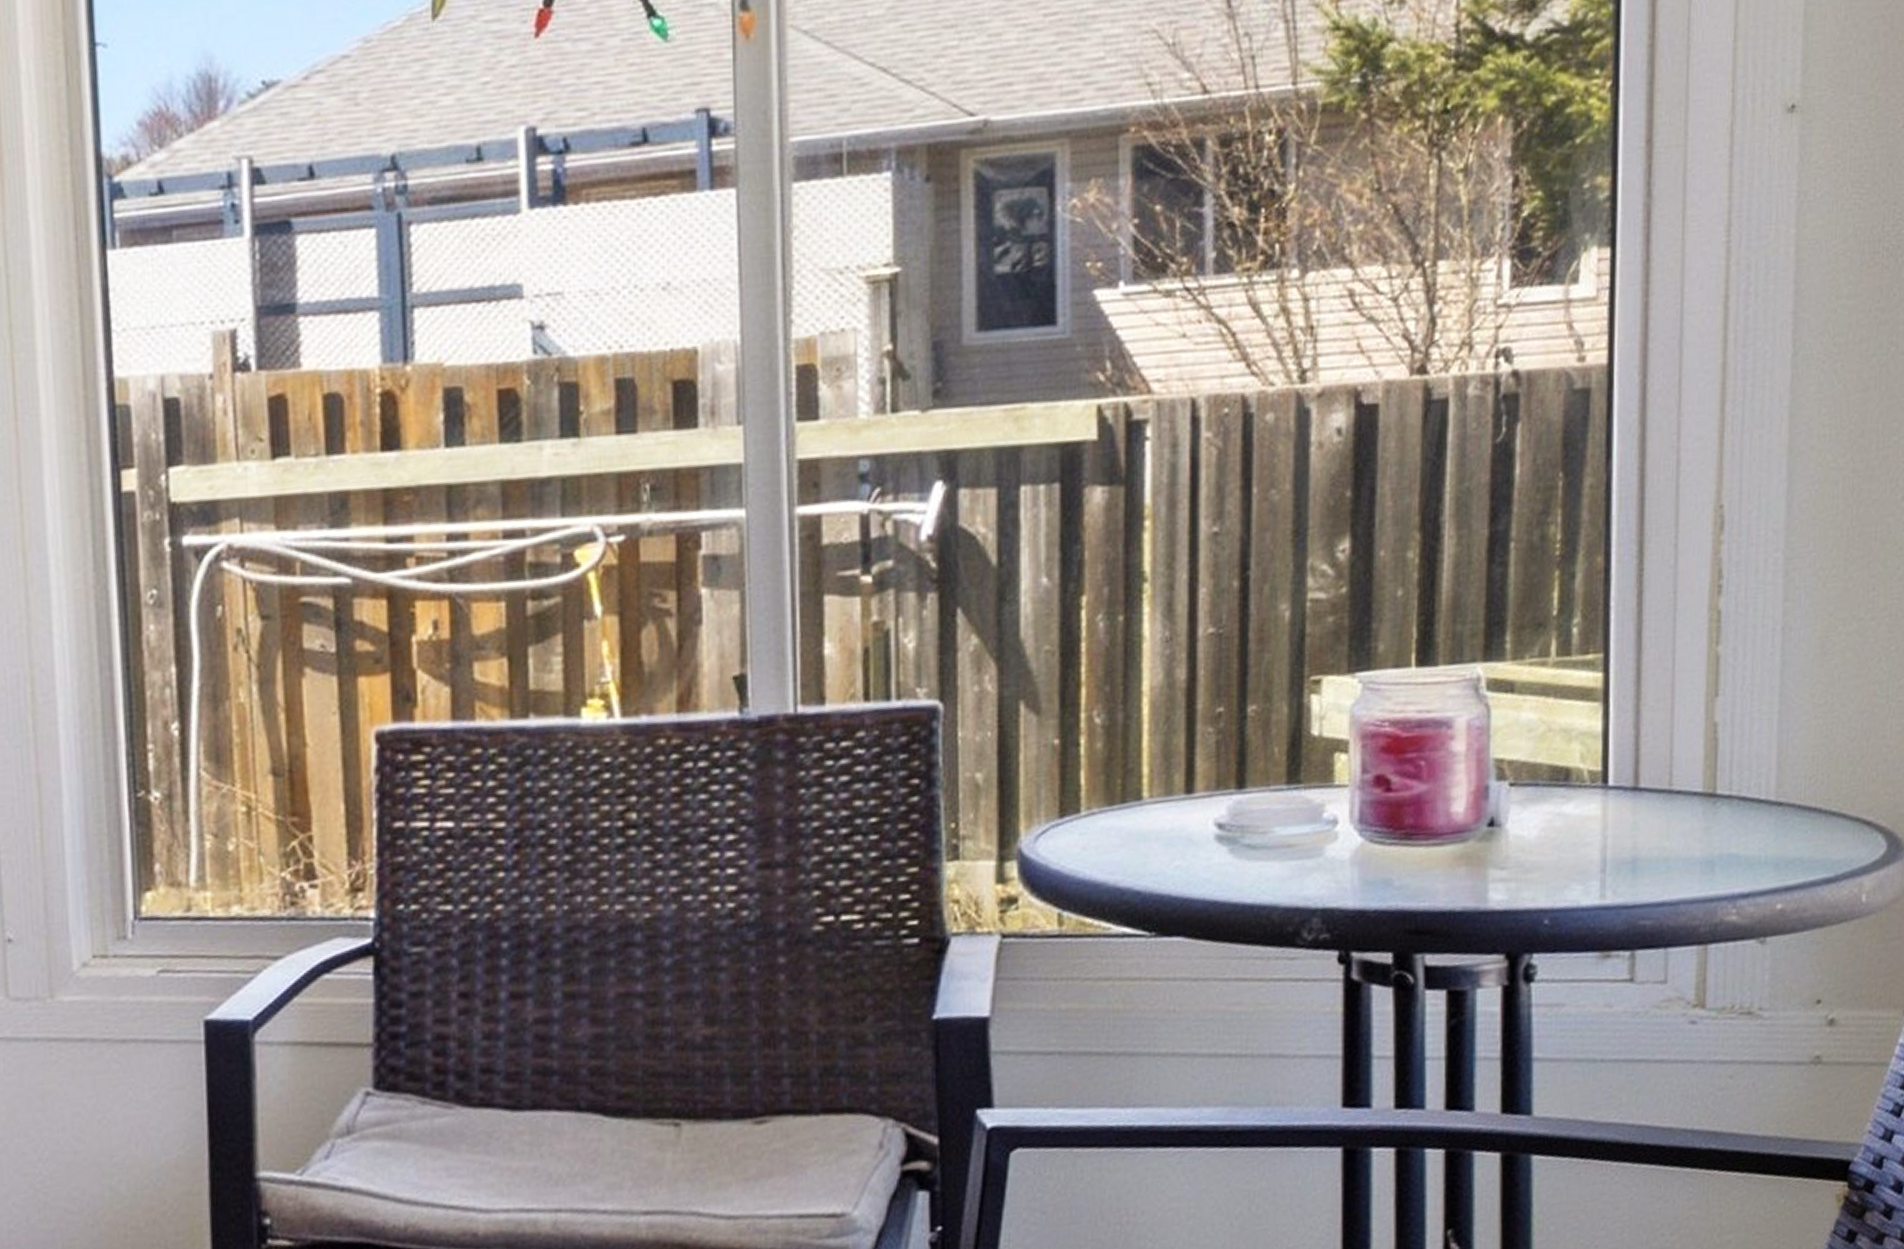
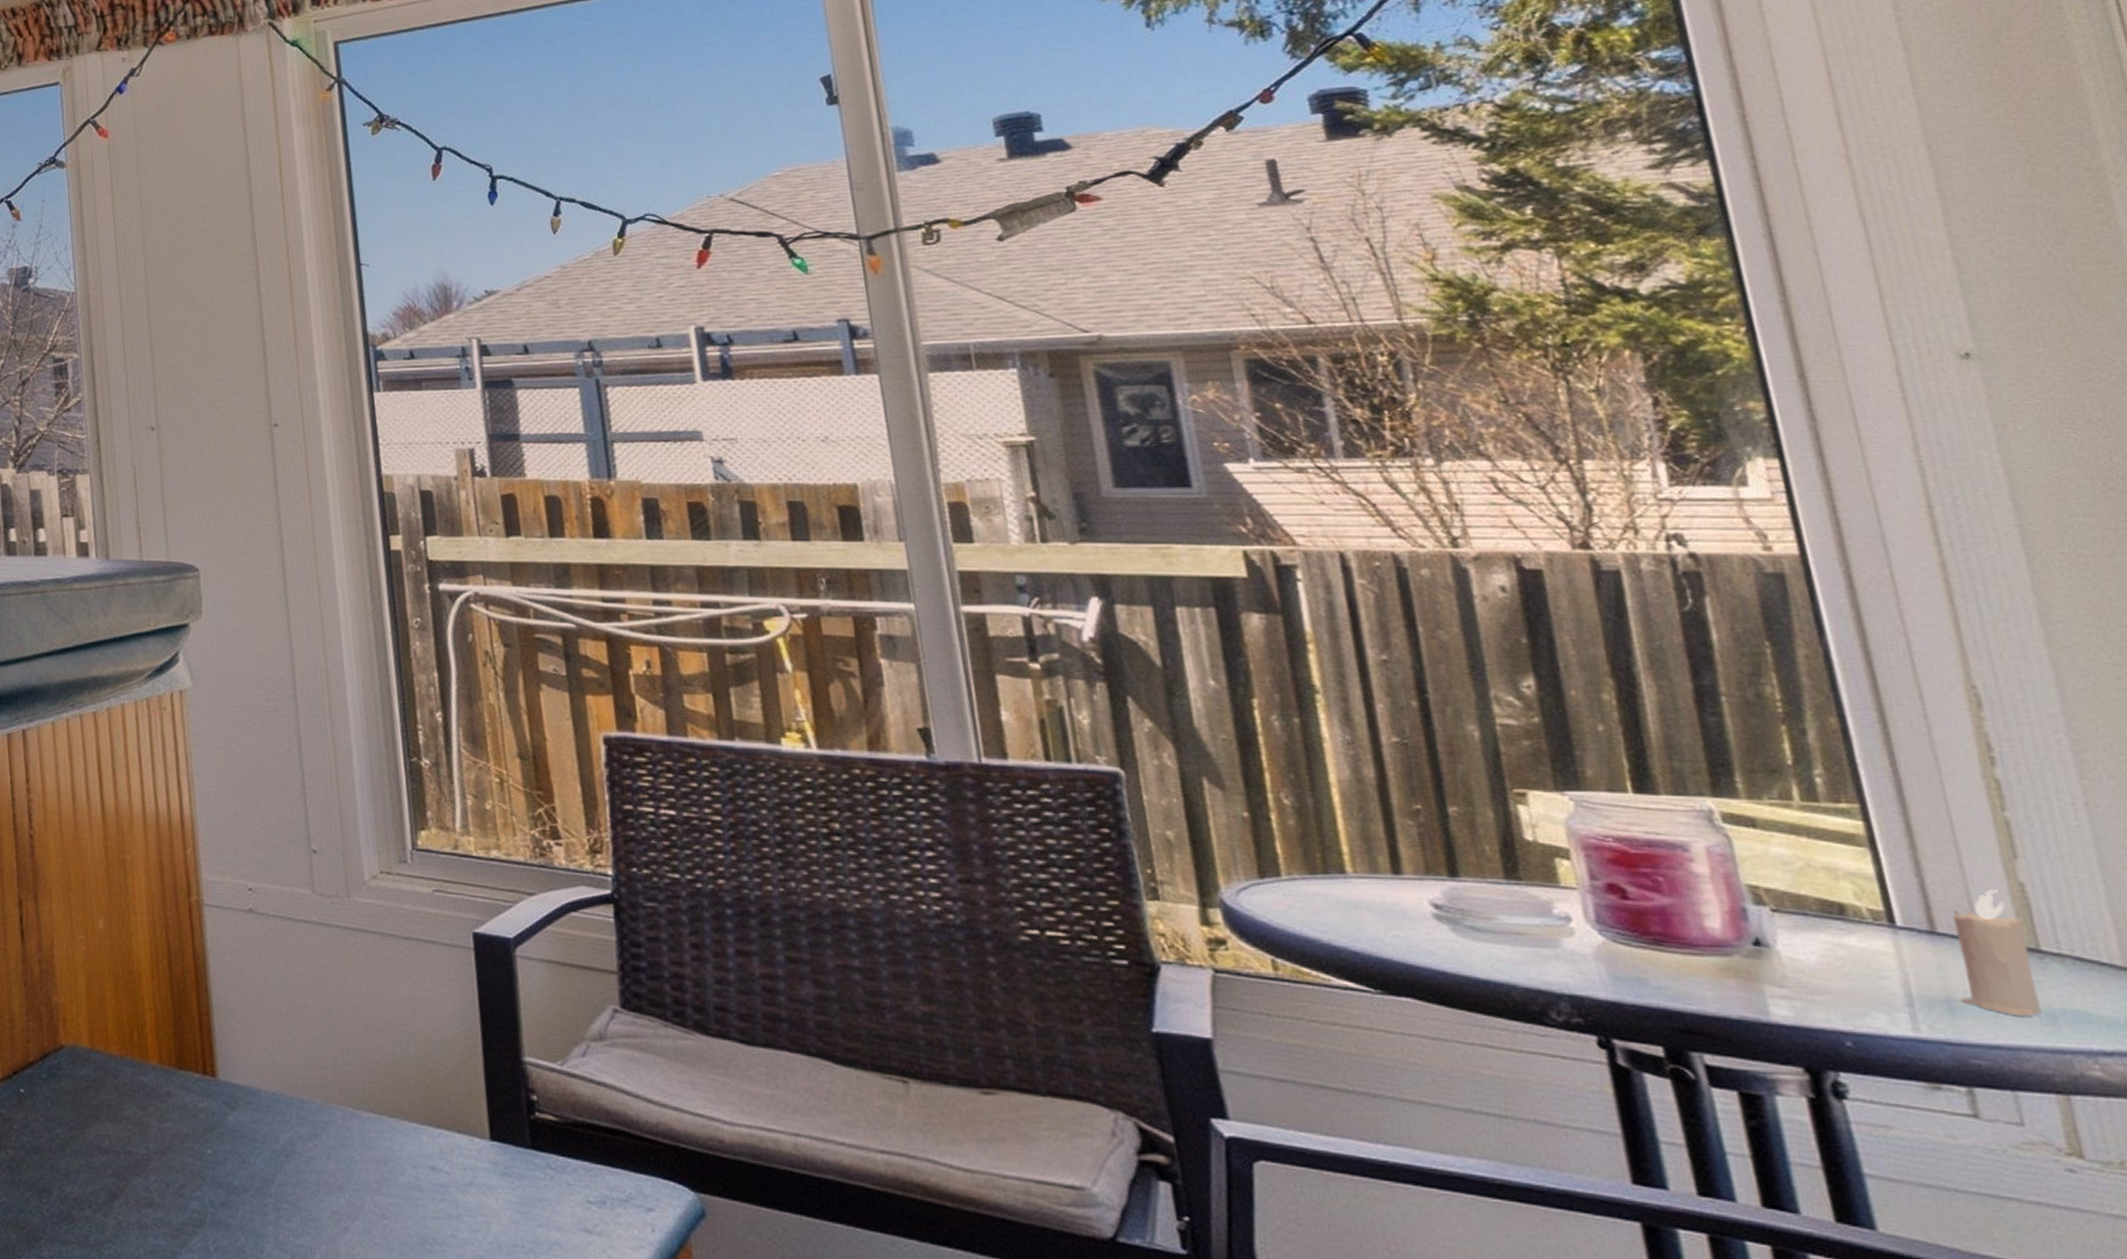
candle: none [1643,733,1708,869] -> present [1953,890,2042,1017]

